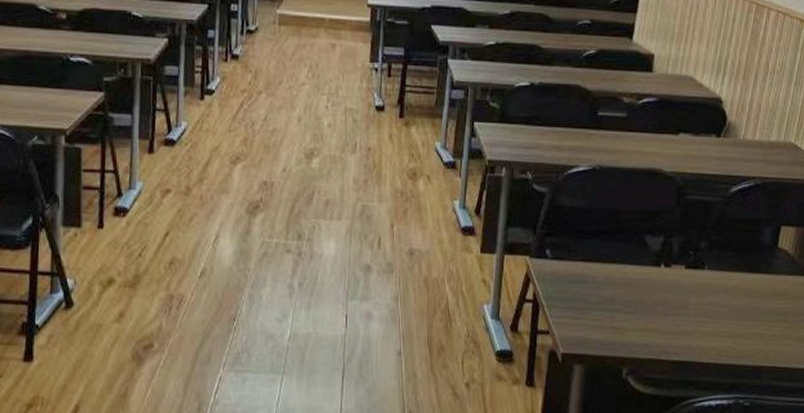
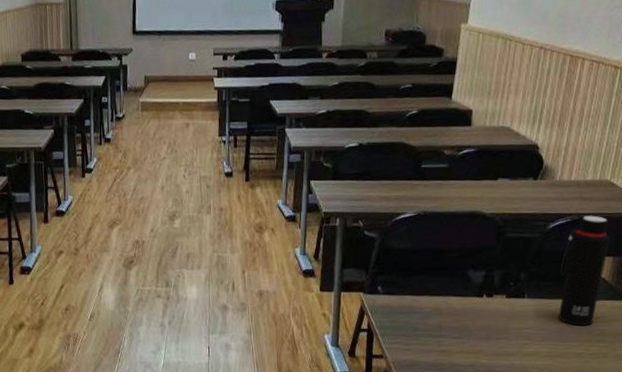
water bottle: none [739,180,793,303] -> present [558,215,610,326]

